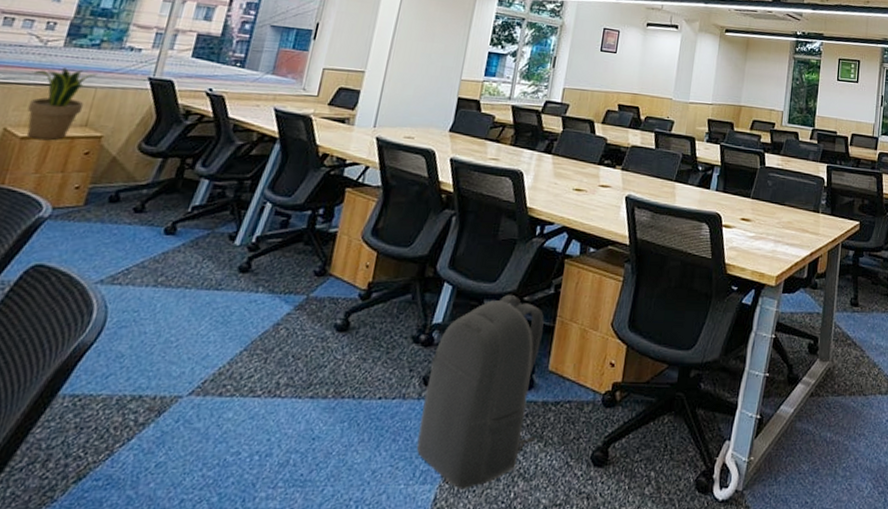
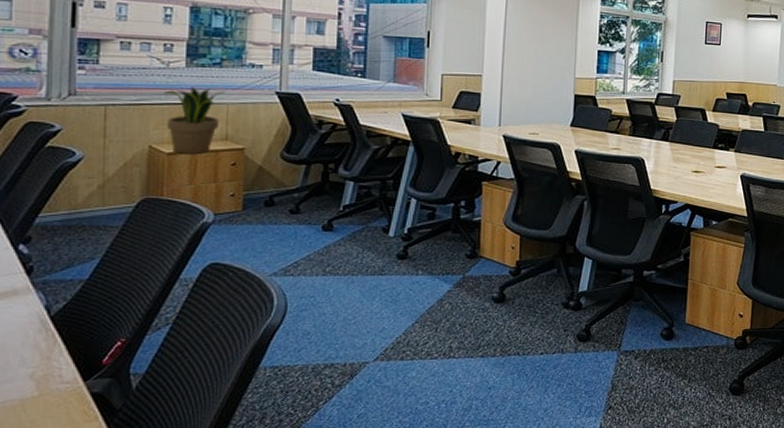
backpack: present [416,295,544,490] -> none [579,265,682,419]

